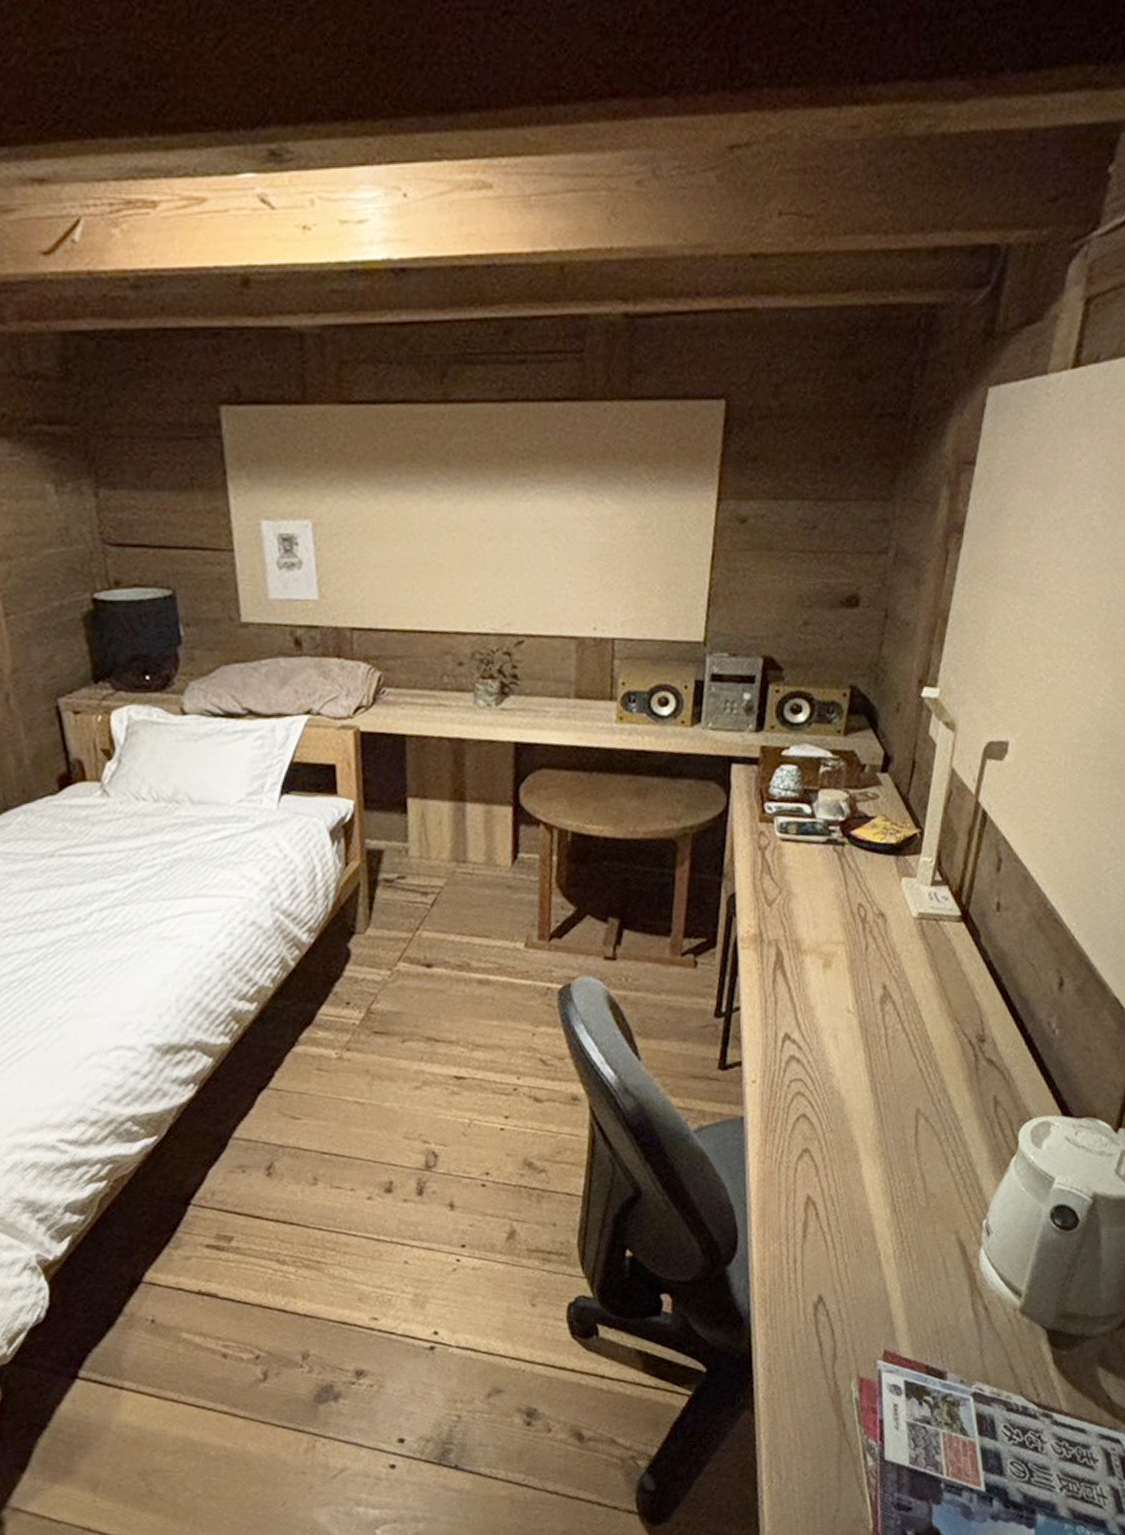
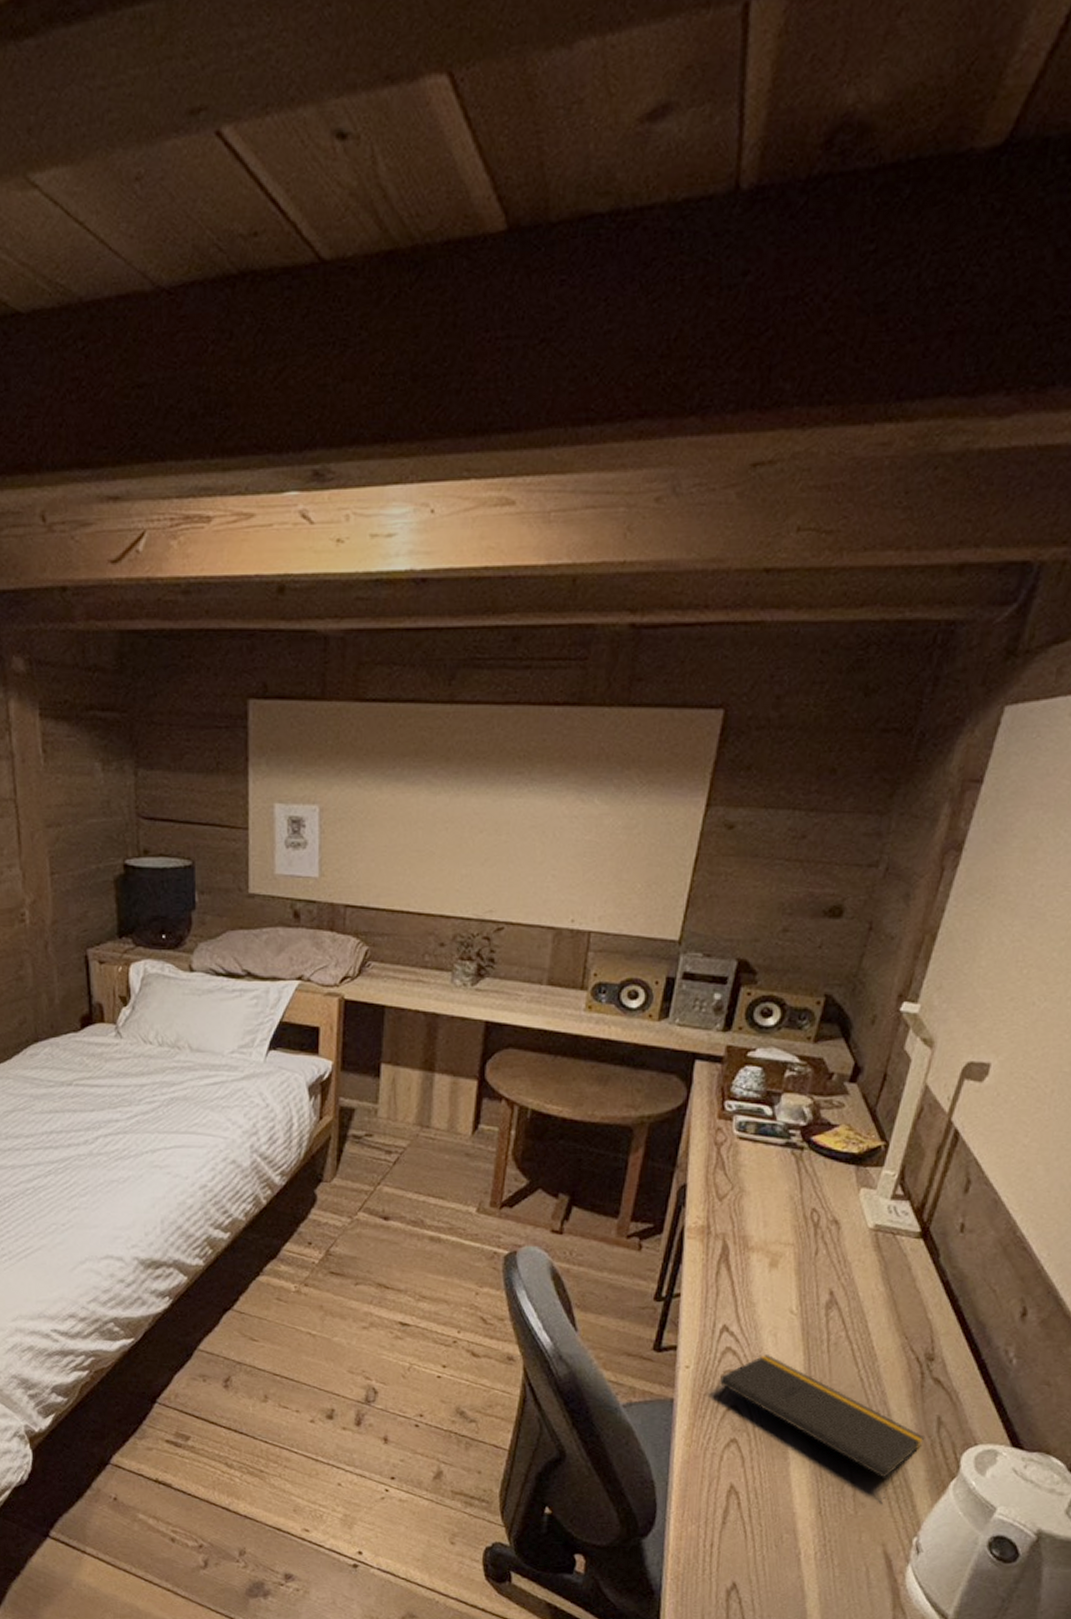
notepad: none [786,1058,984,1187] -> present [719,1355,925,1500]

